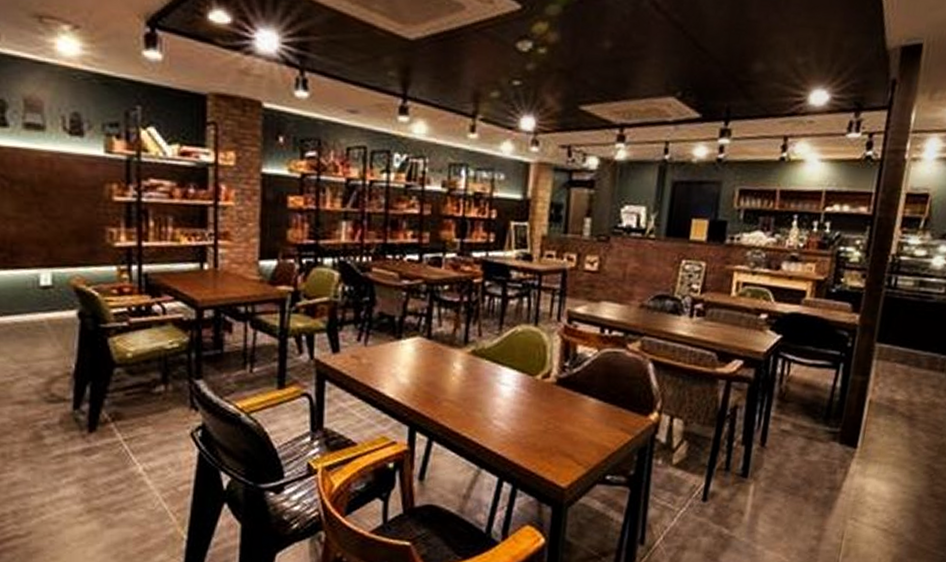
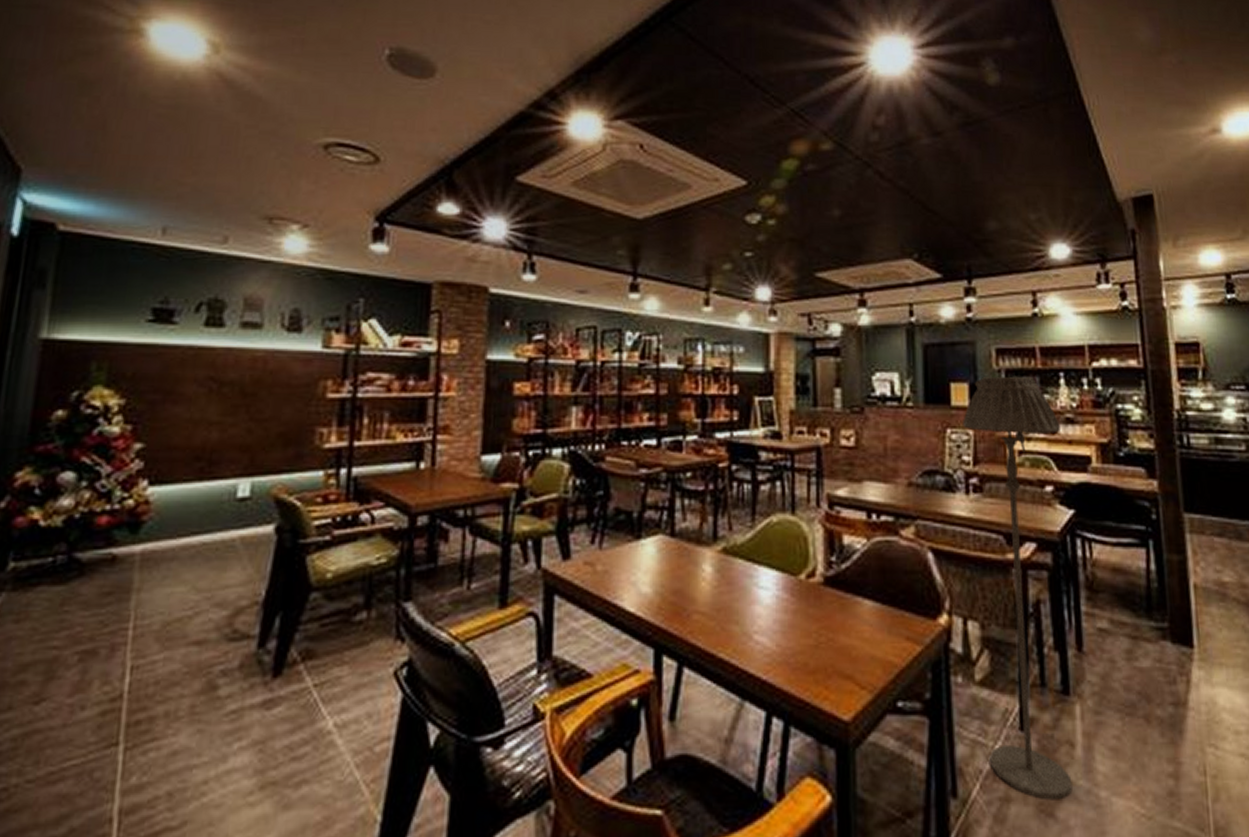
floor lamp: none [674,215,785,550] -> present [963,376,1072,800]

